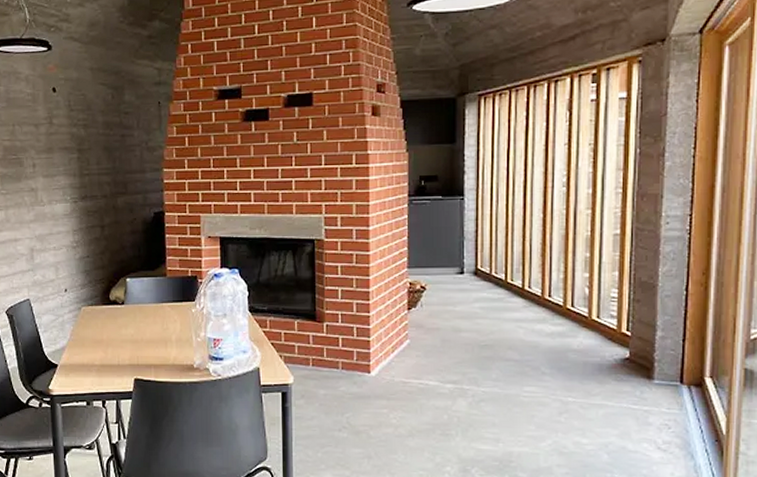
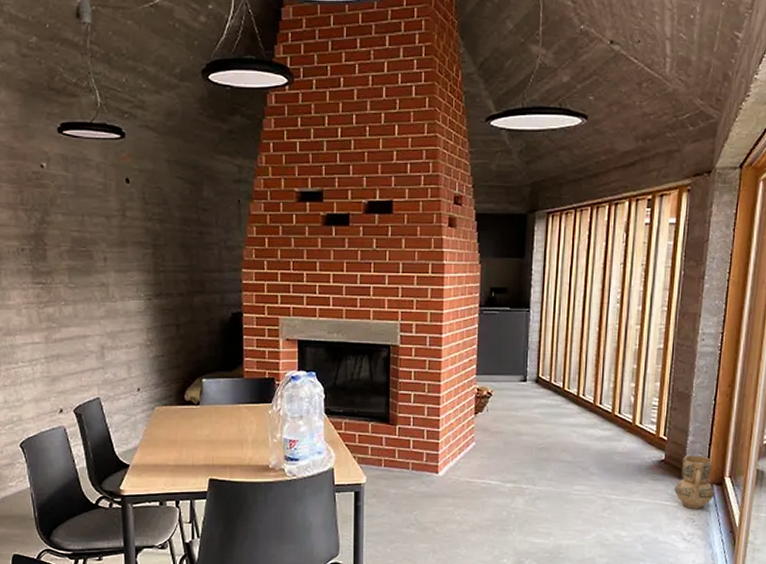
ceramic jug: none [642,353,694,414] -> present [674,456,715,509]

